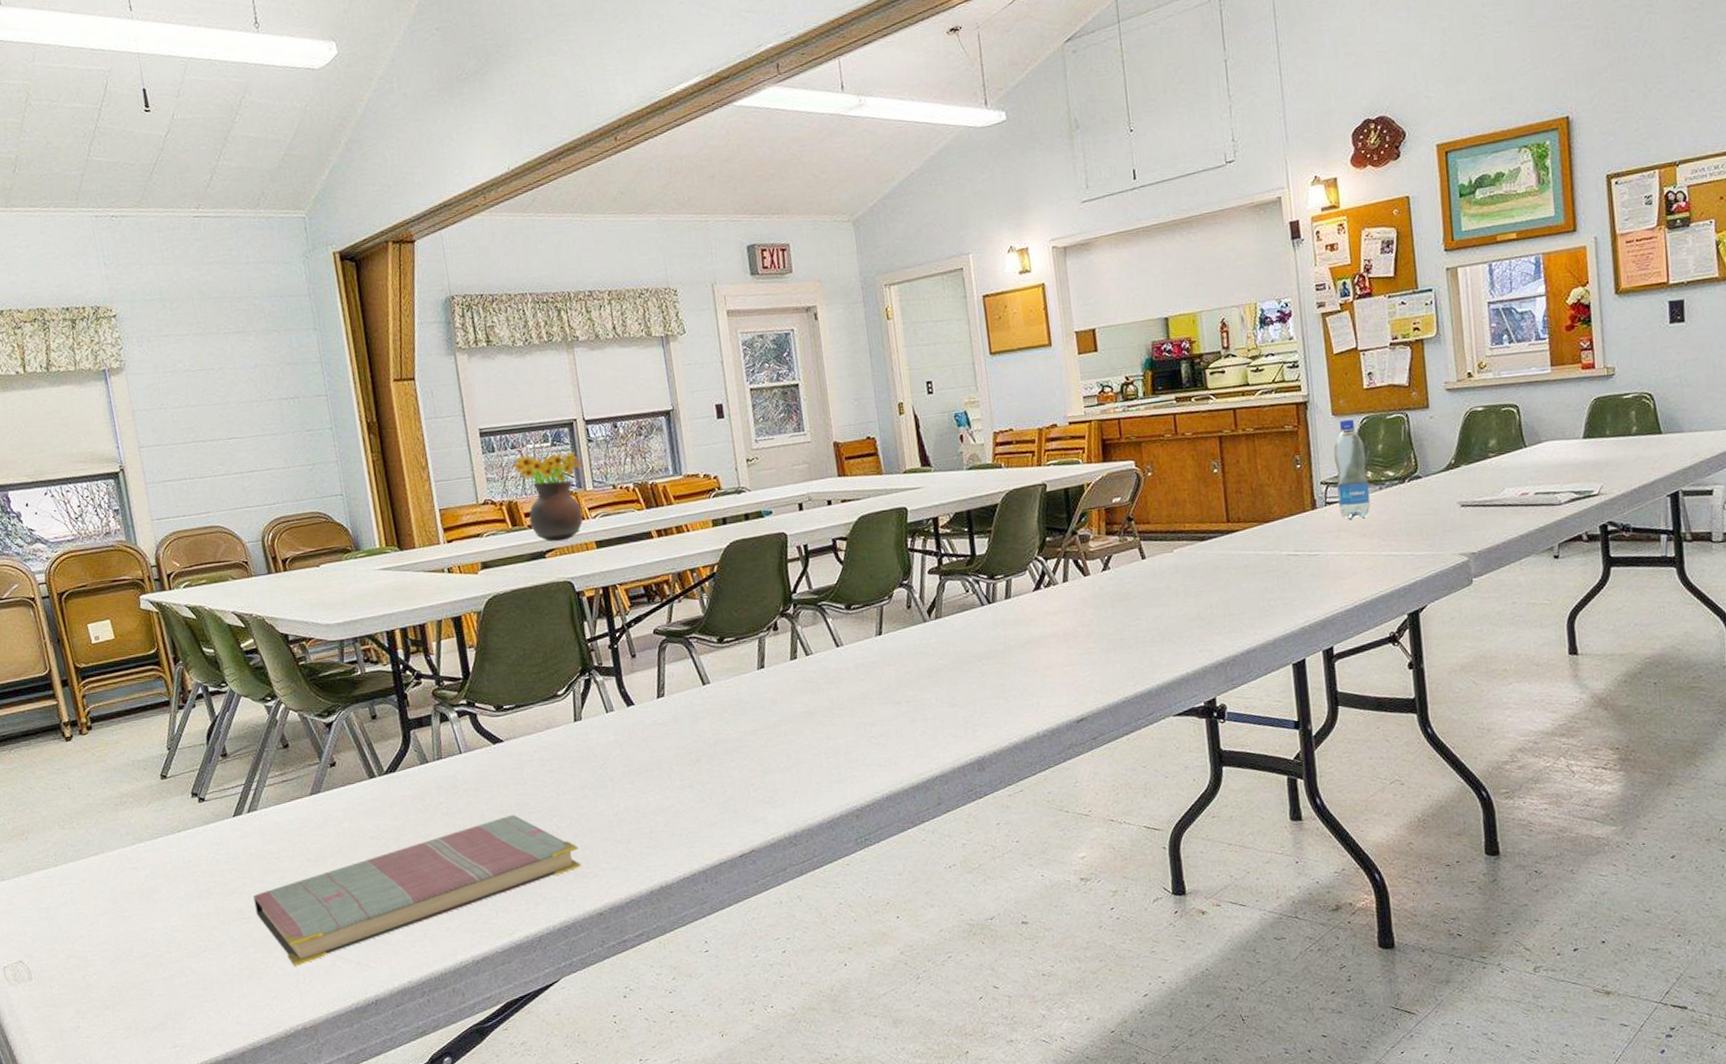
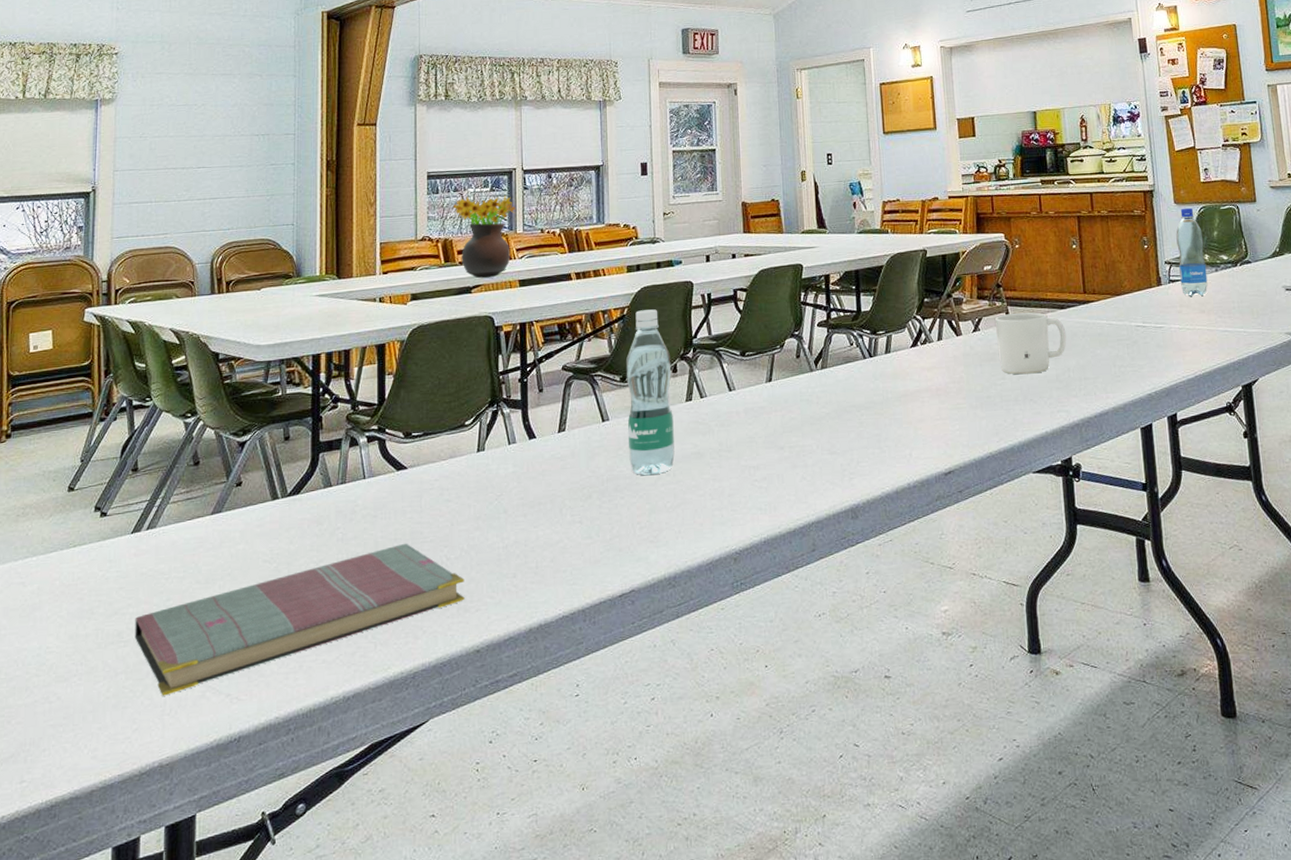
bottle: none [721,565,784,738] -> present [625,309,675,476]
mug: none [1126,546,1209,615] -> present [994,312,1067,375]

